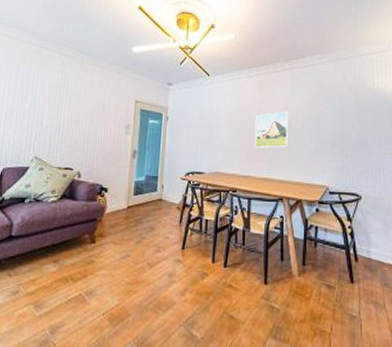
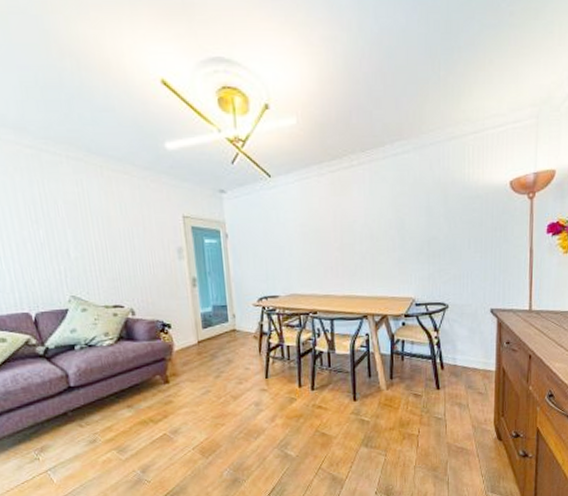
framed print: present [254,111,288,148] -> none [331,216,370,262]

